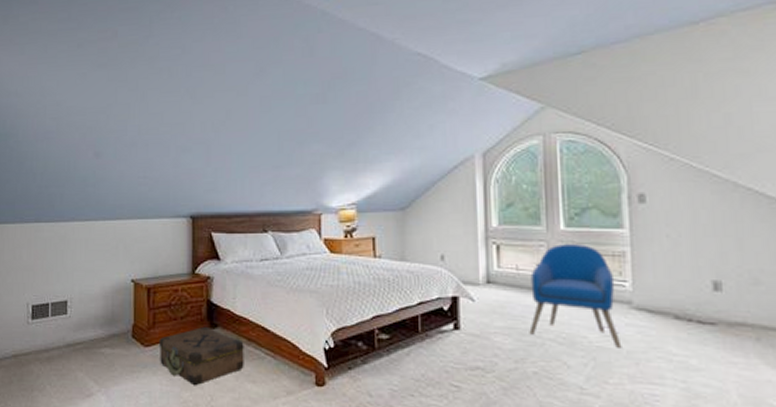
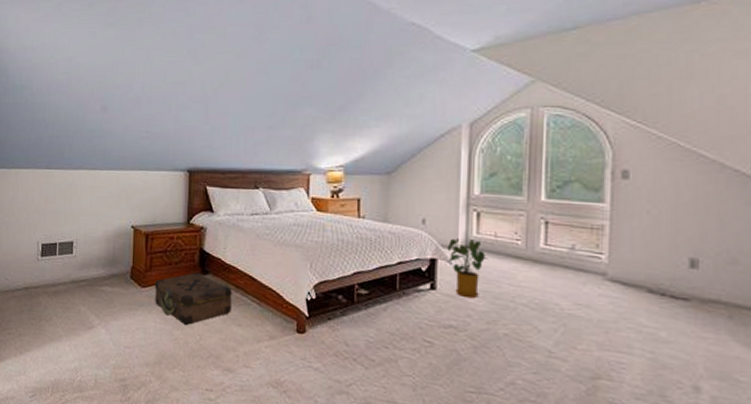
house plant: none [468,274,512,335] -> present [447,238,489,298]
armchair: present [529,244,622,348] -> none [503,215,593,317]

